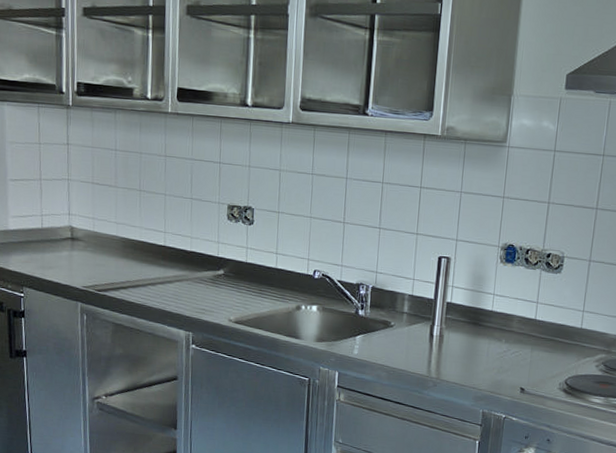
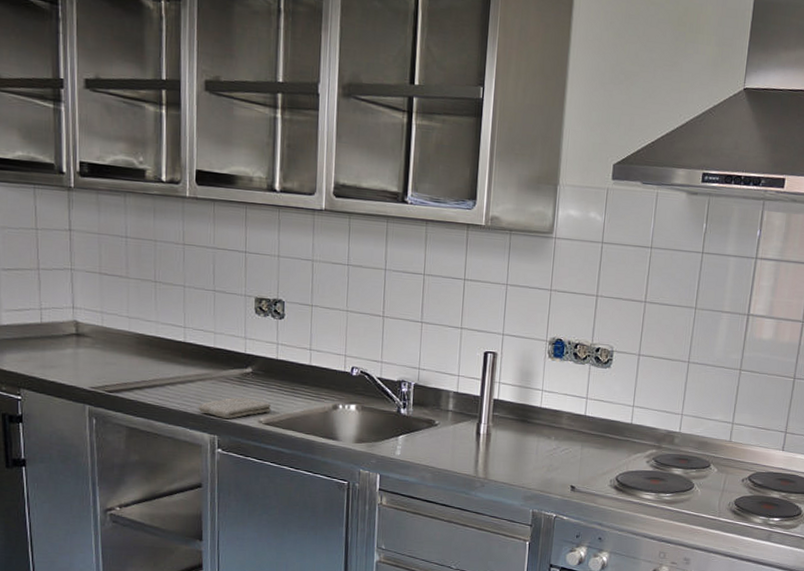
washcloth: none [175,297,241,317] -> present [198,397,272,419]

